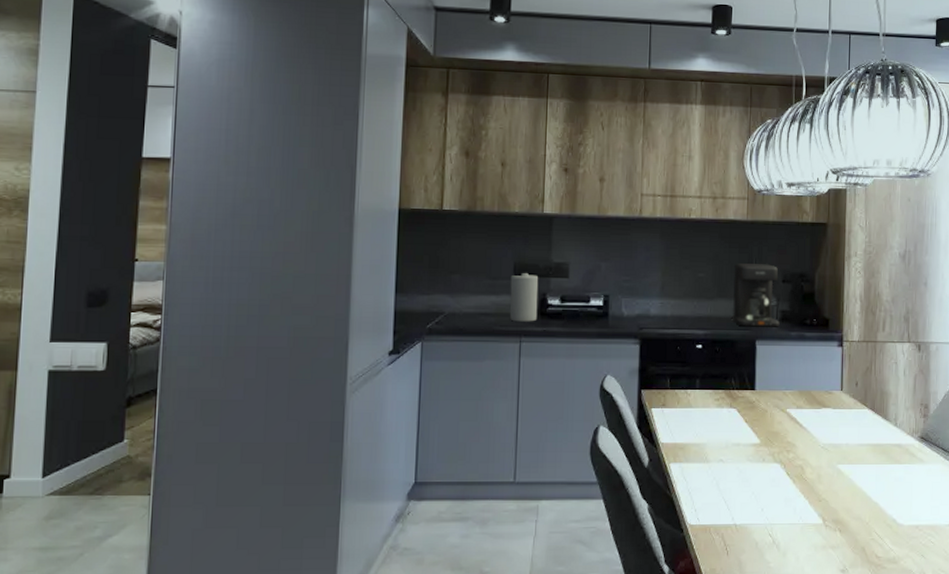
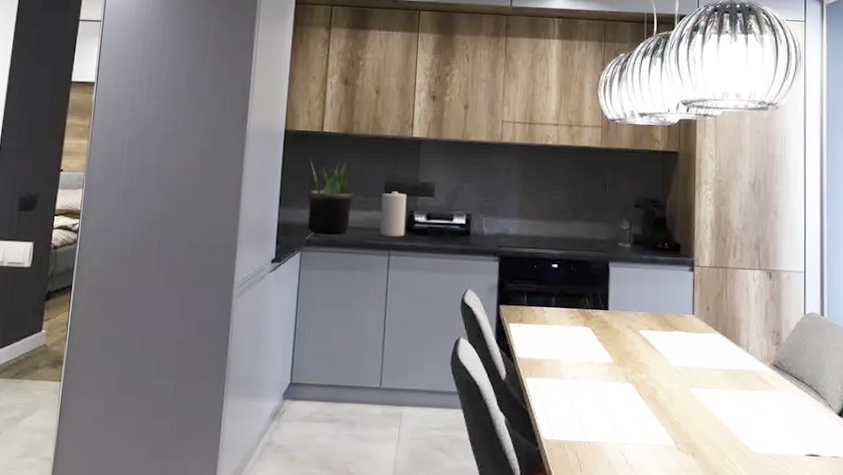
planter: none [426,240,479,322] -> present [307,159,354,235]
coffee maker: present [731,263,780,327] -> none [586,188,632,250]

